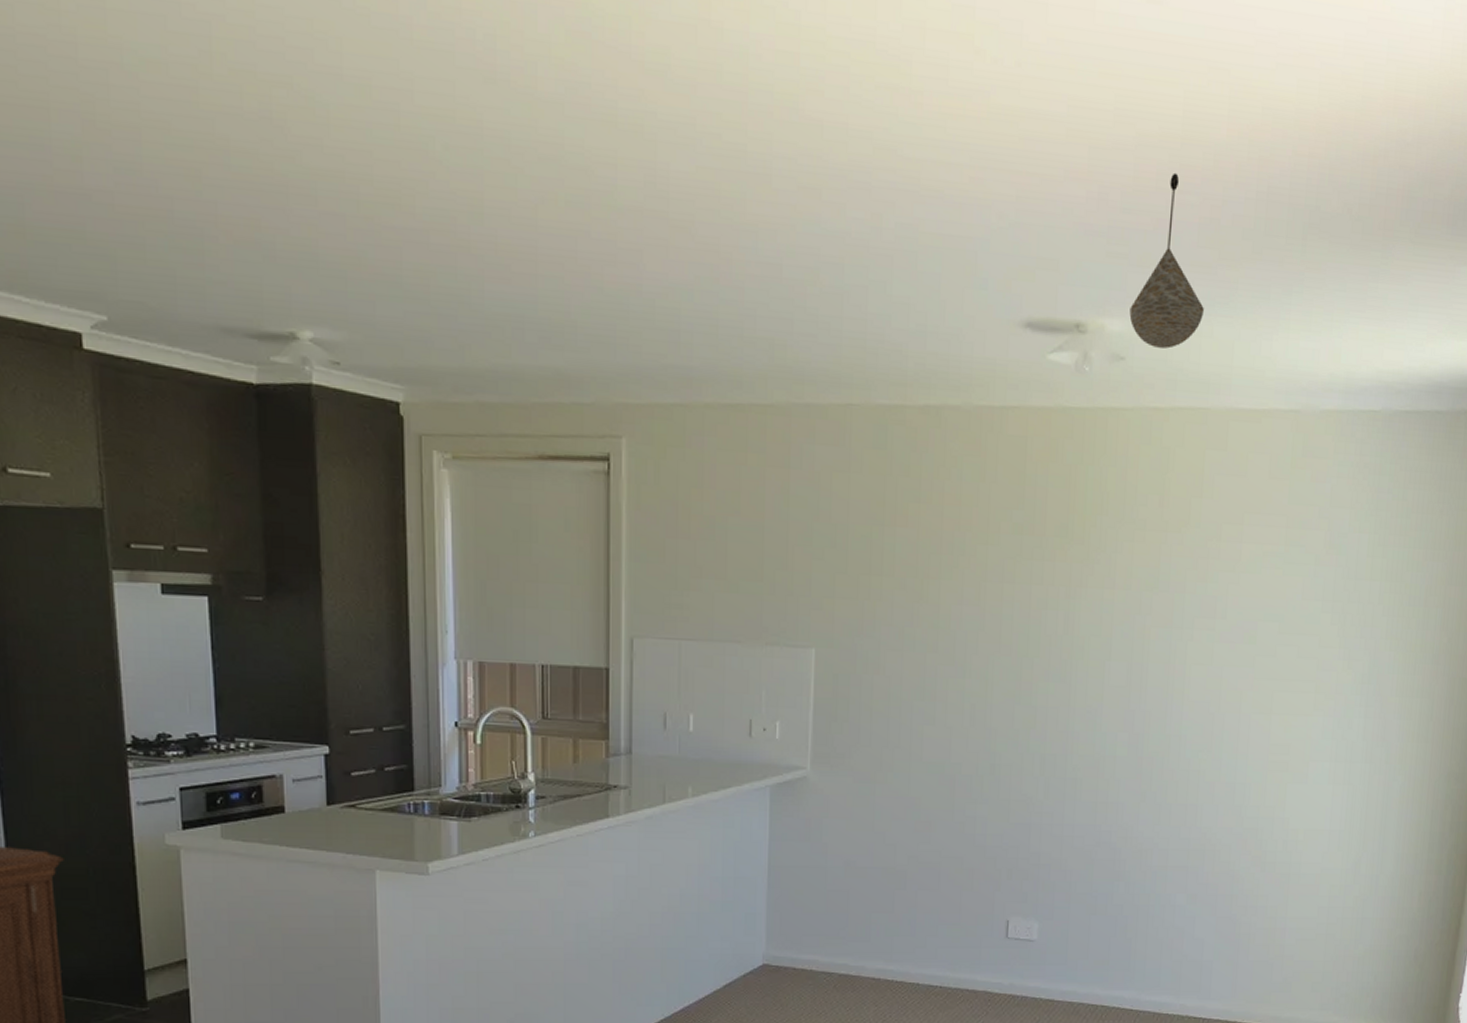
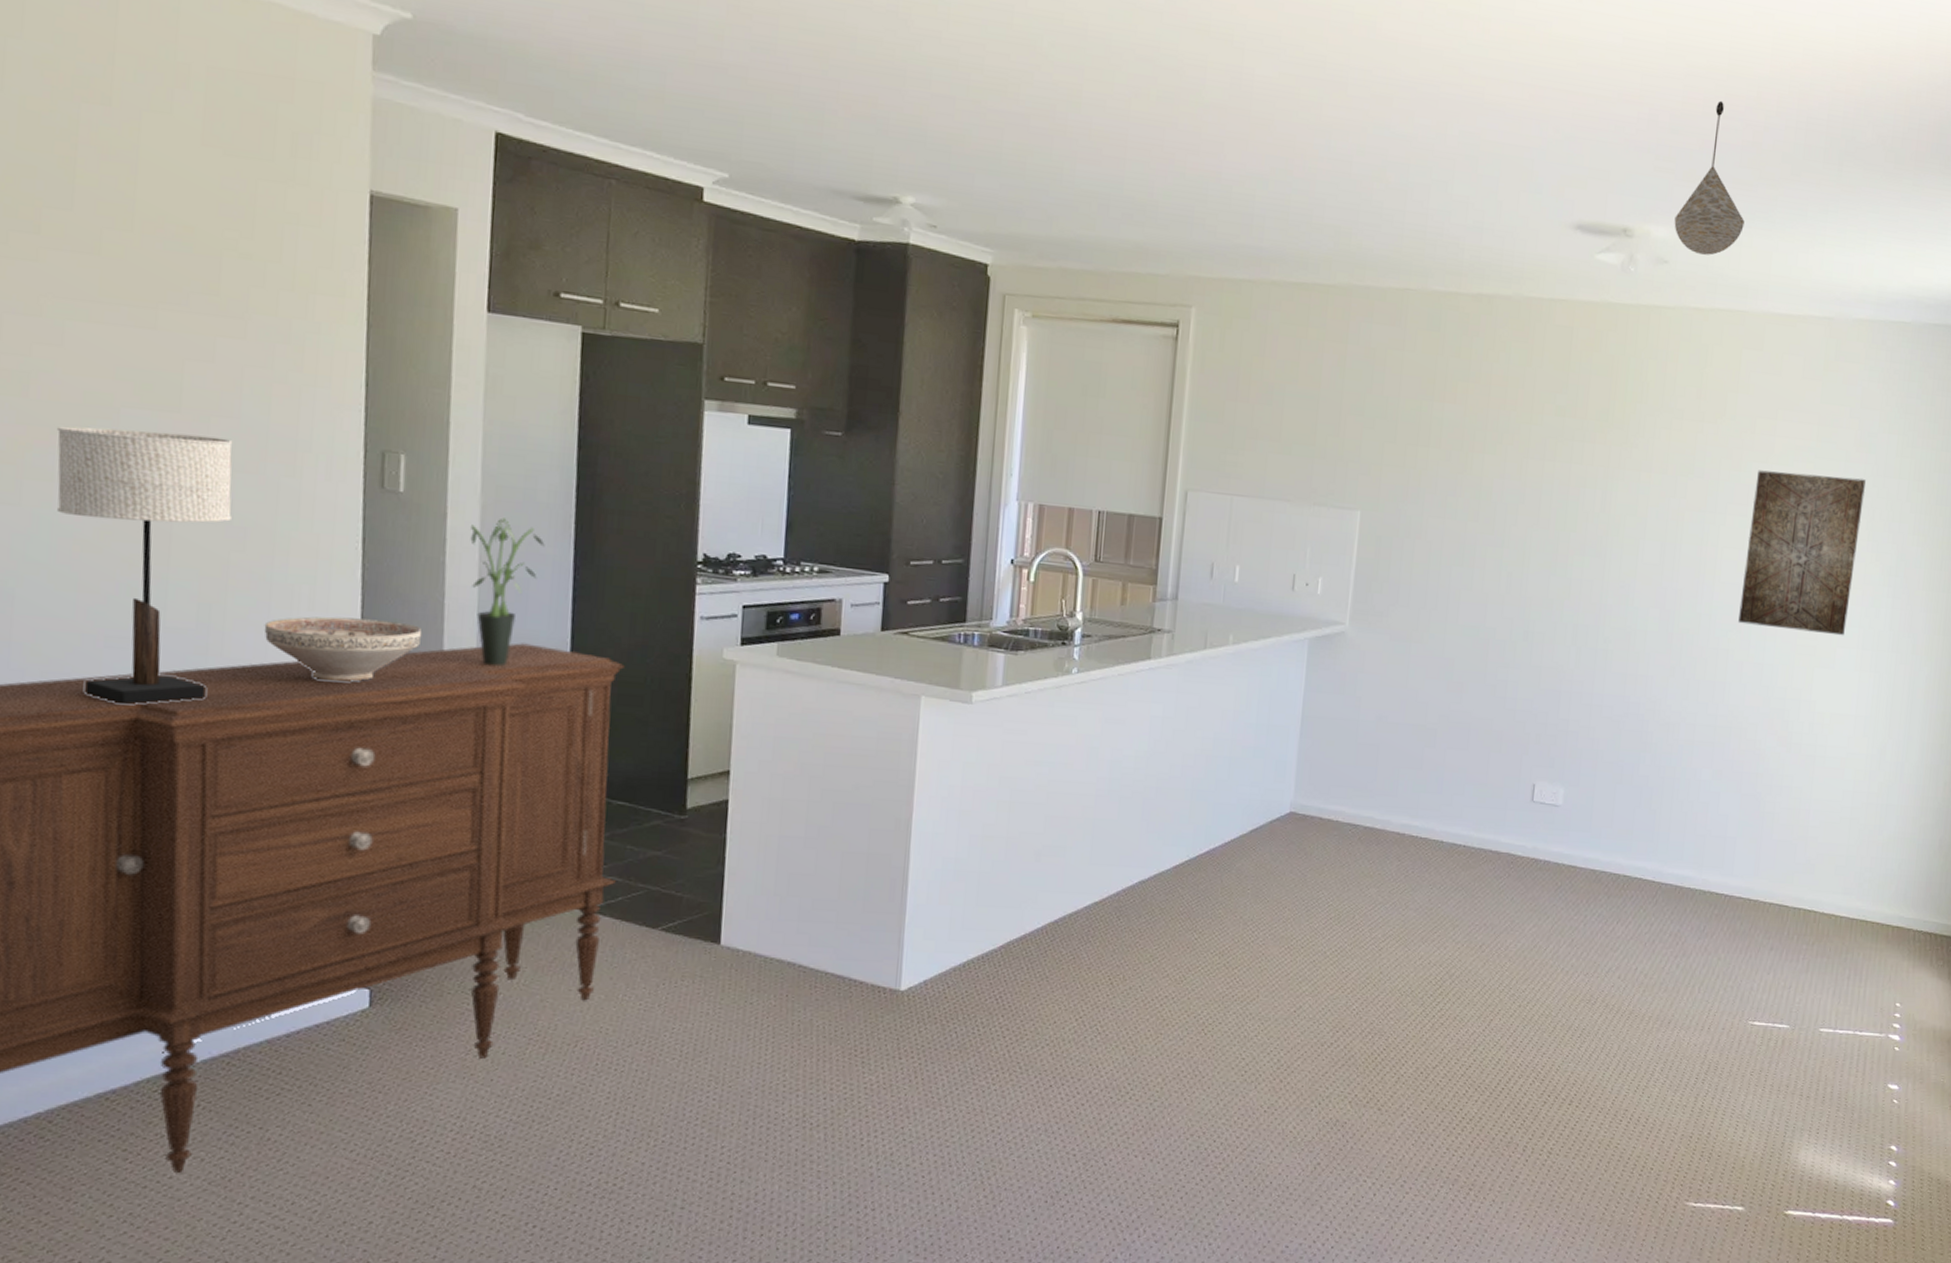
wall art: none [1209,580,1336,749] -> present [1738,470,1866,636]

